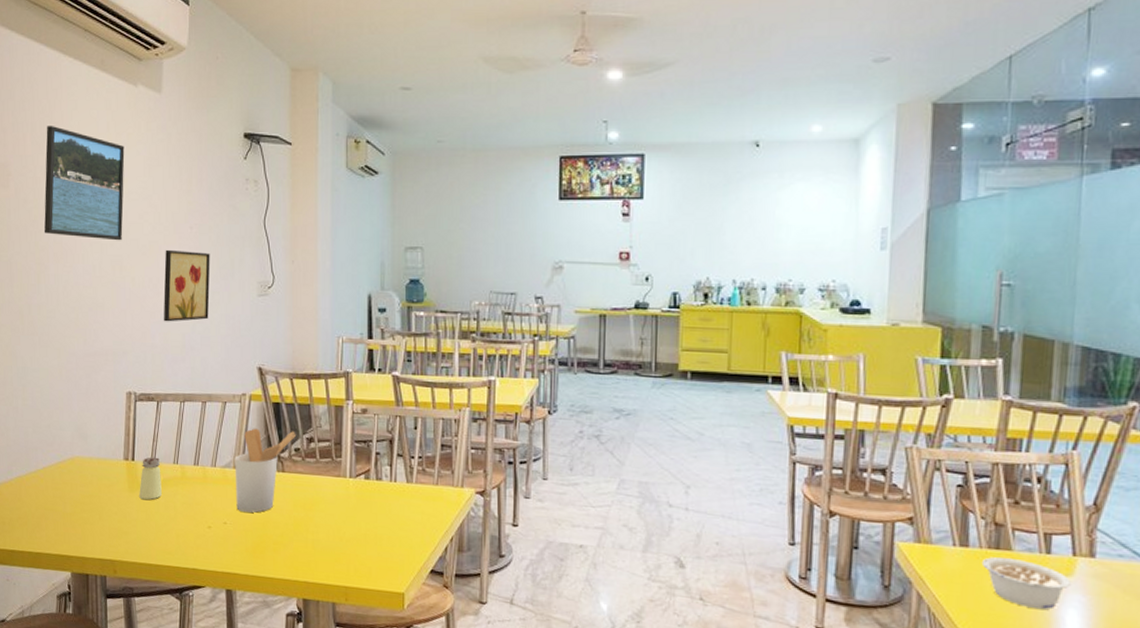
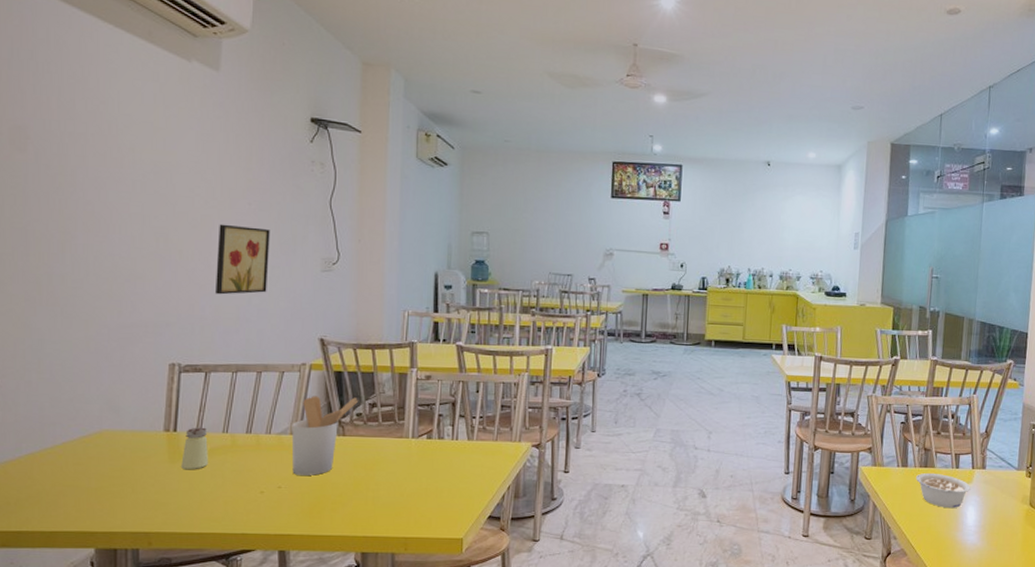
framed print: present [44,126,125,241] -> none [71,91,174,213]

